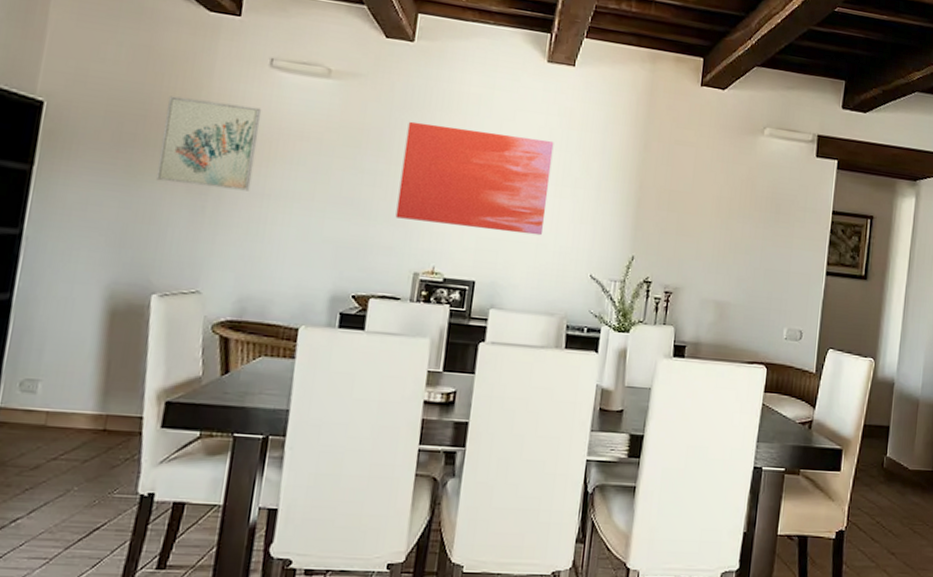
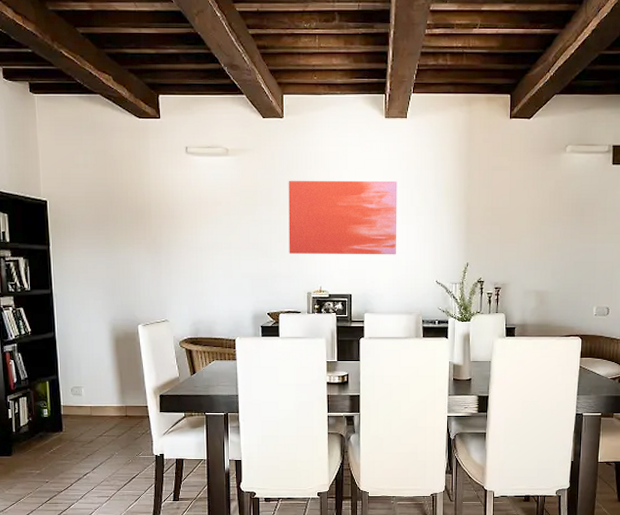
wall art: present [156,96,262,191] -> none [123,185,188,247]

